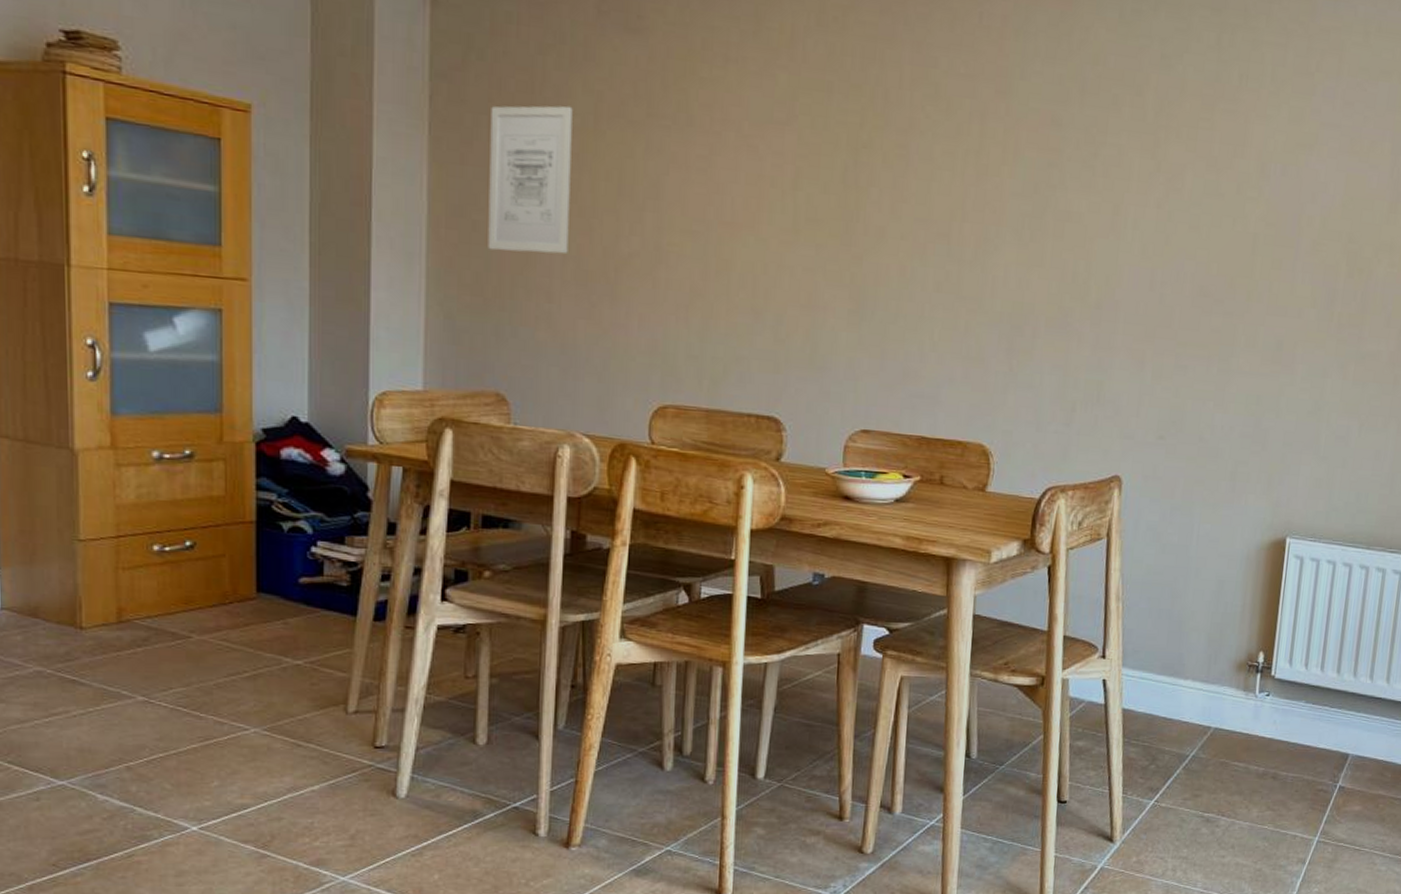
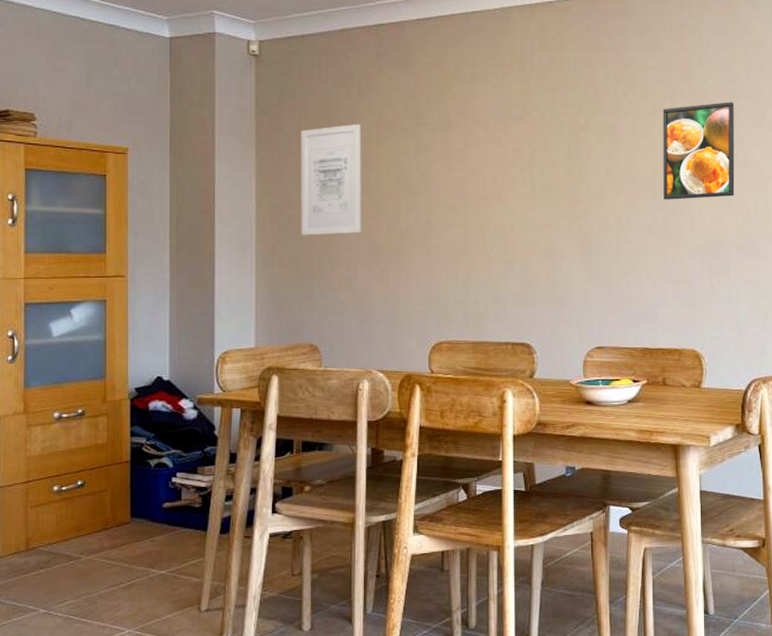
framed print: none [960,131,1060,257] -> present [663,102,735,200]

